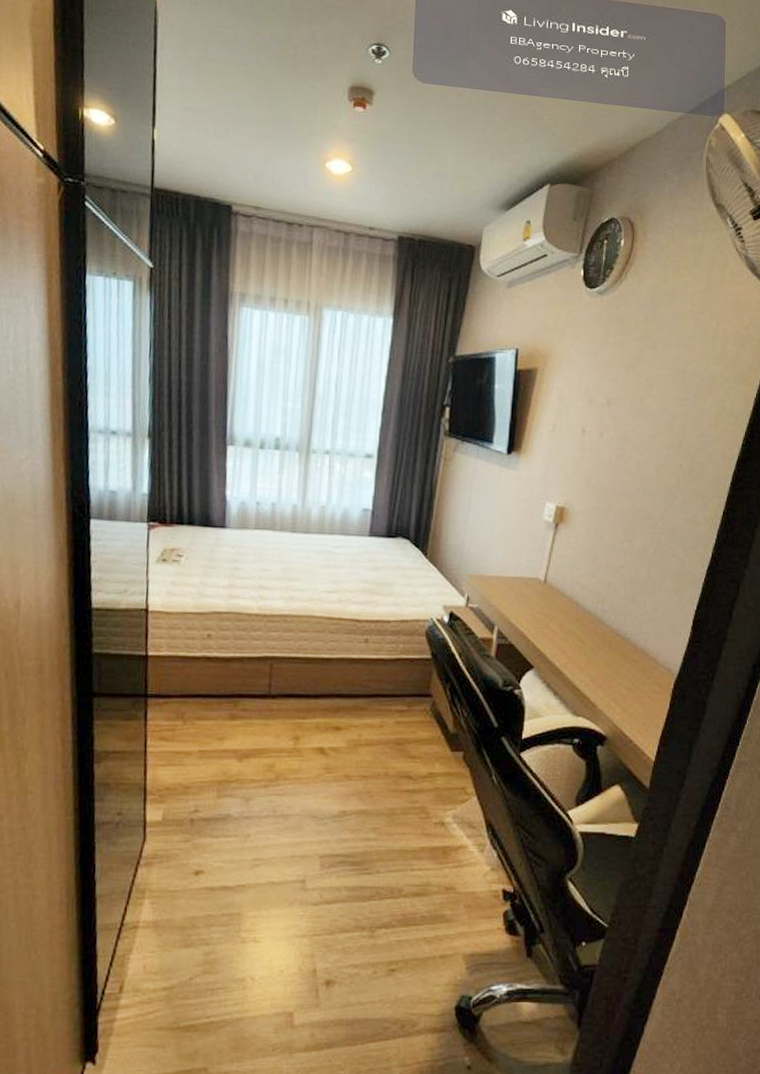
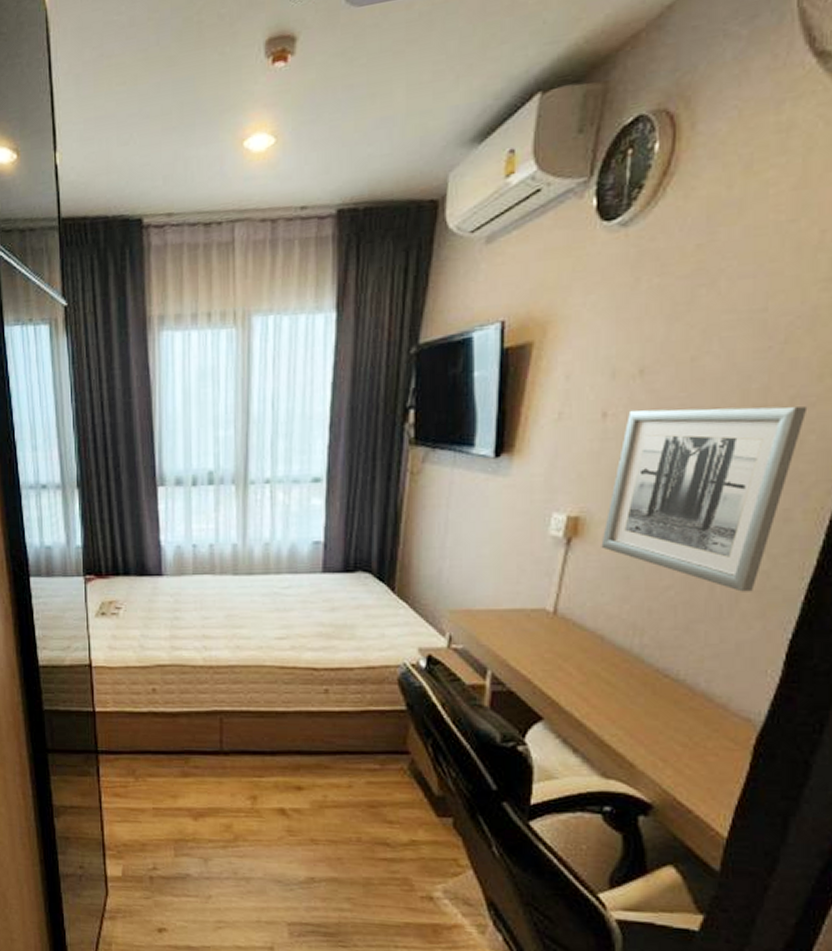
wall art: none [578,430,708,574] -> present [601,406,808,592]

